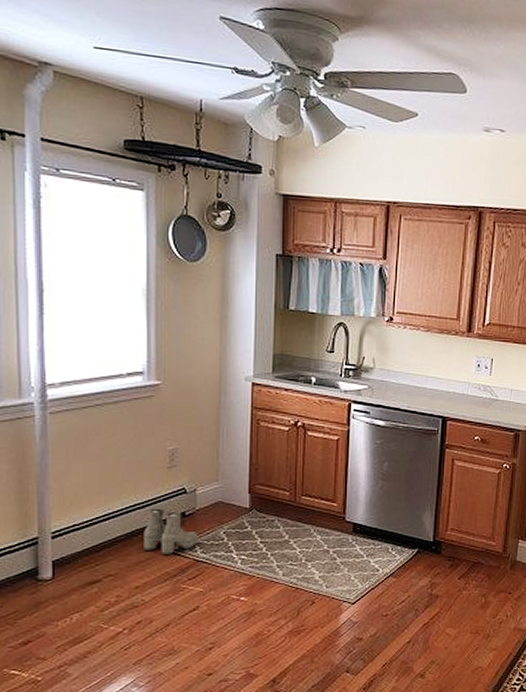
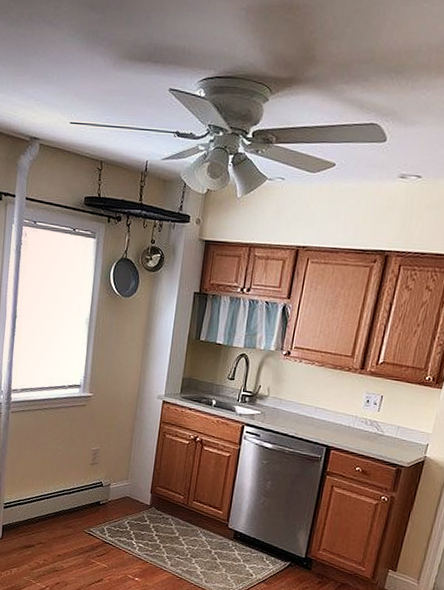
boots: present [144,508,198,554] -> none [67,495,108,534]

